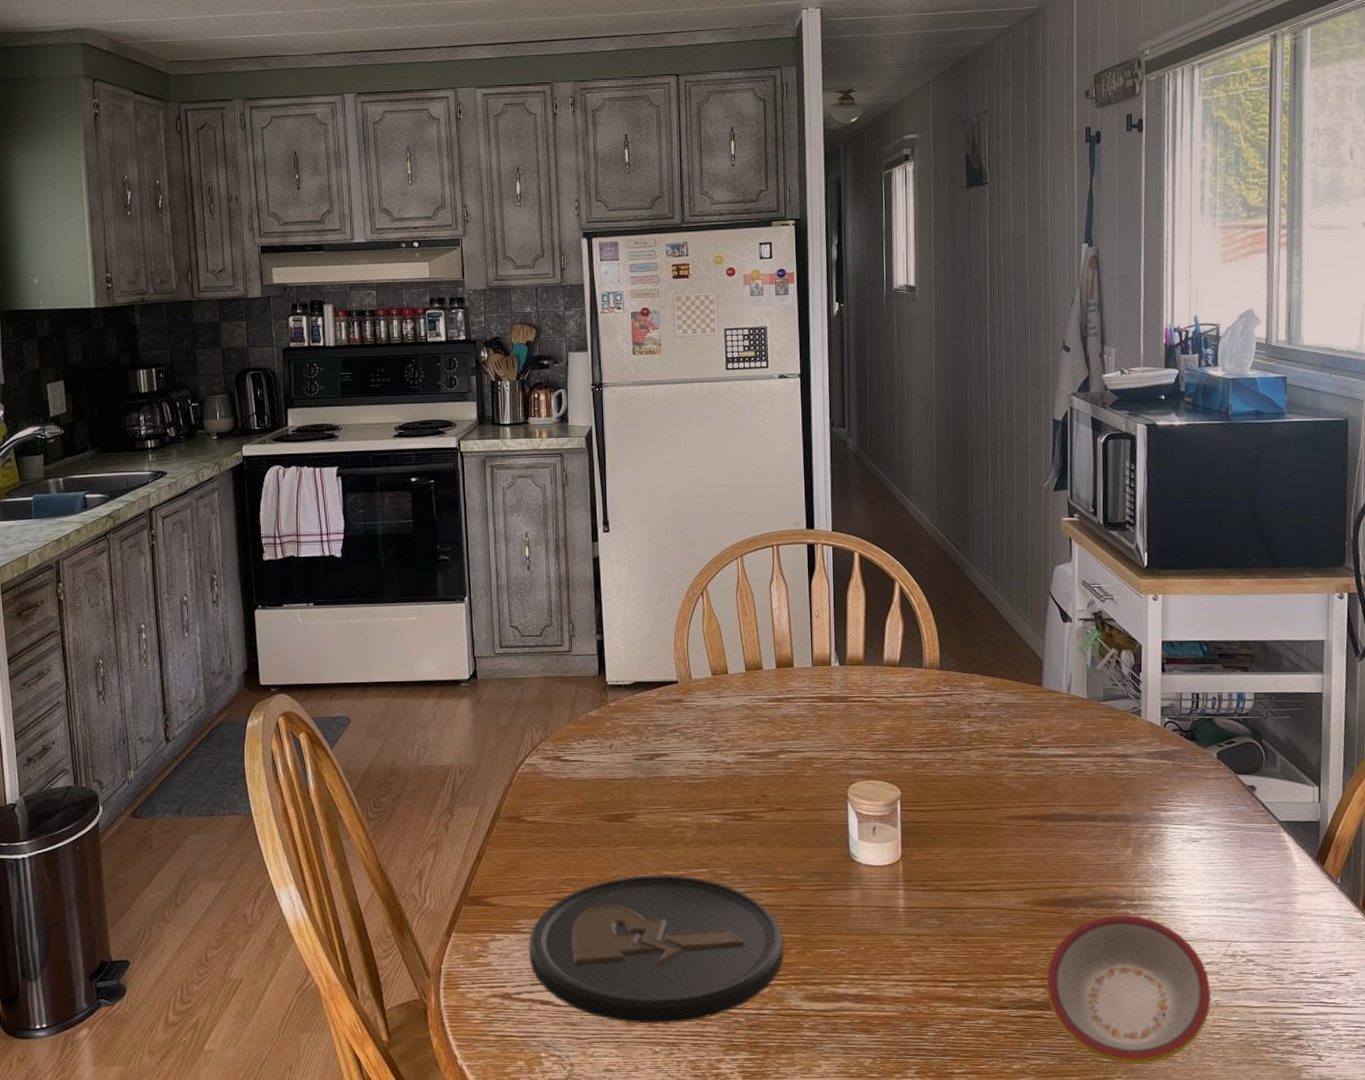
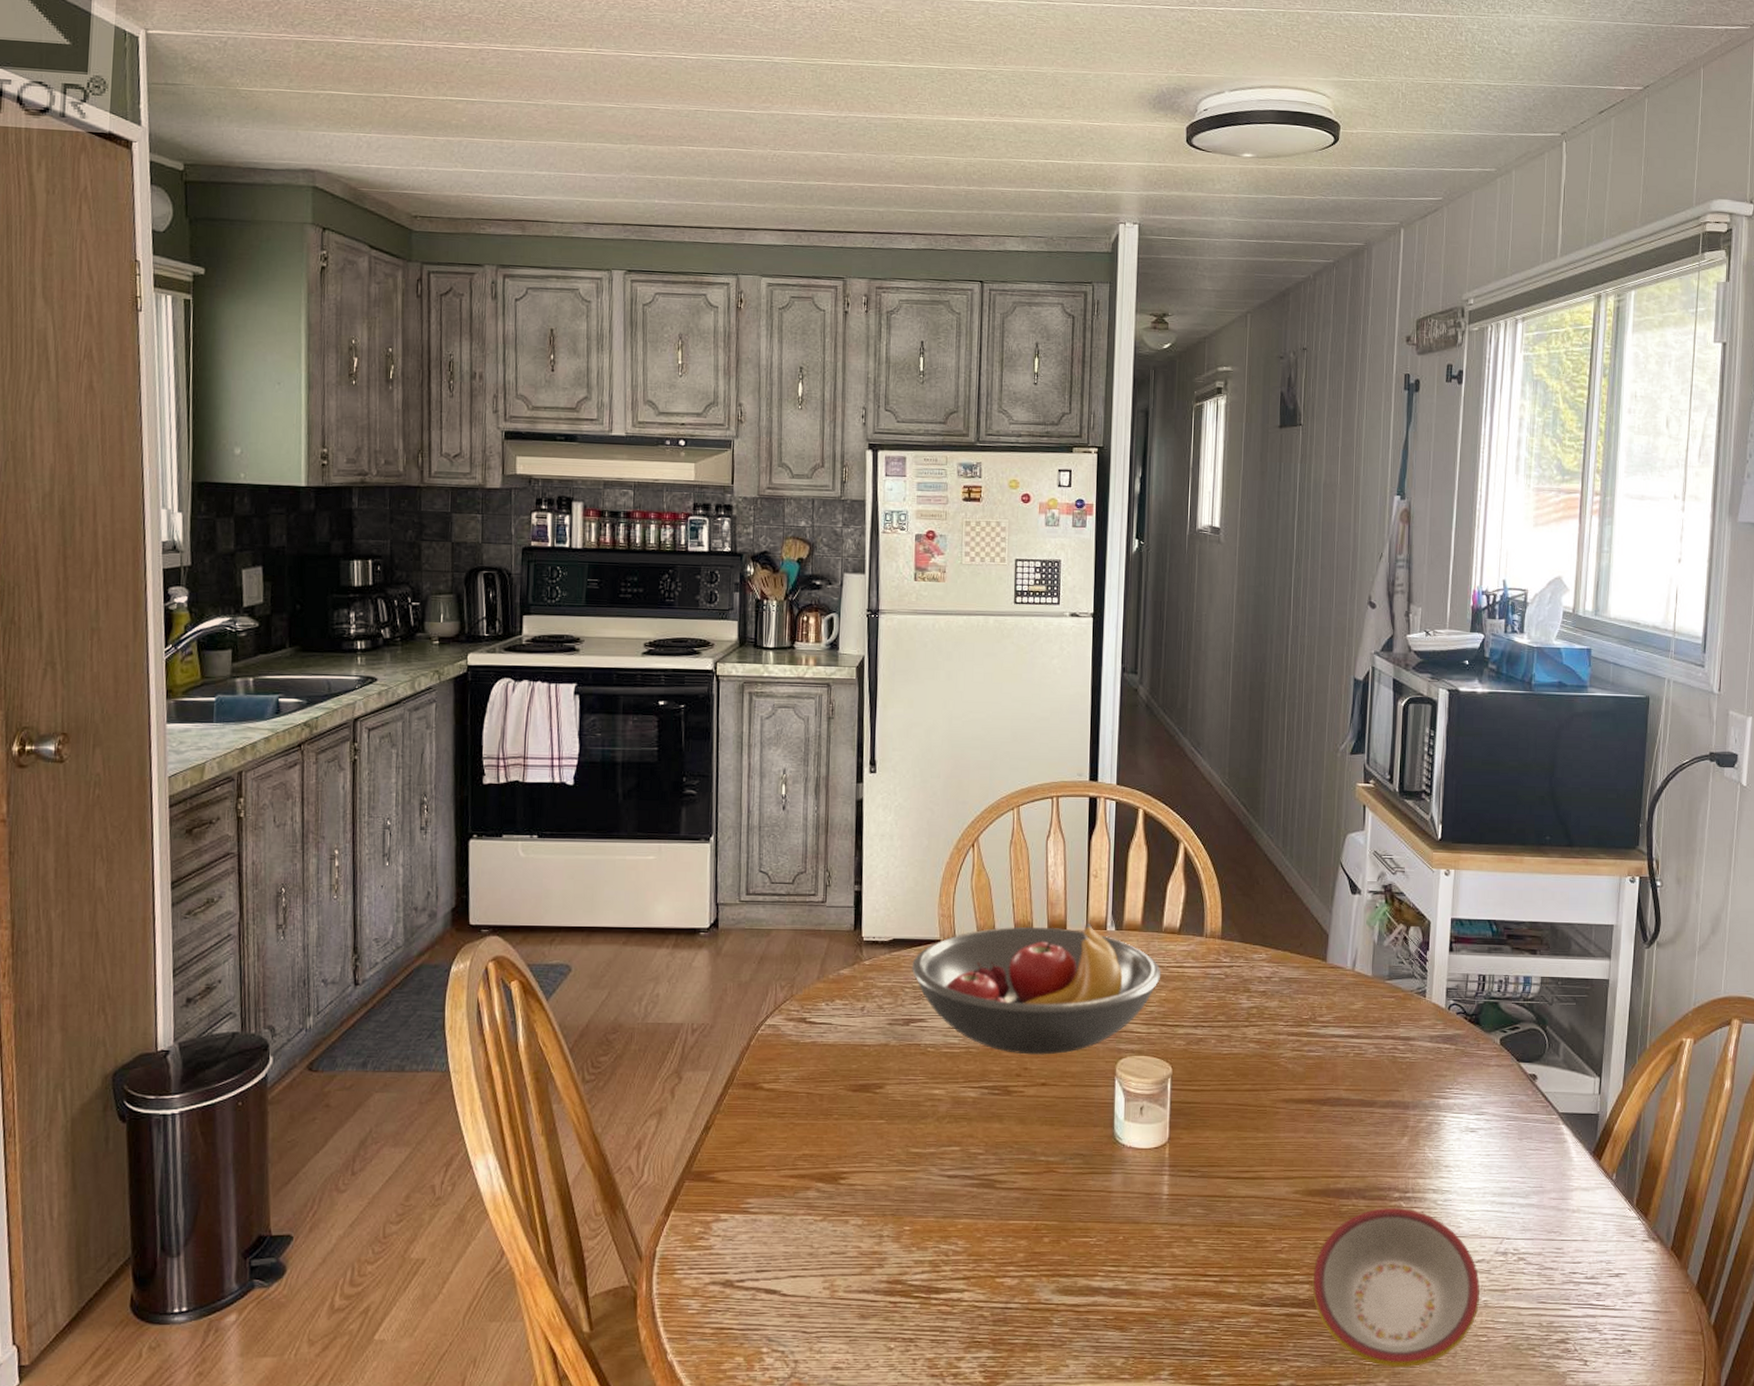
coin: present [529,875,783,1024] -> none [756,1152,1037,1317]
fruit bowl: none [653,661,885,783] -> present [912,924,1161,1055]

